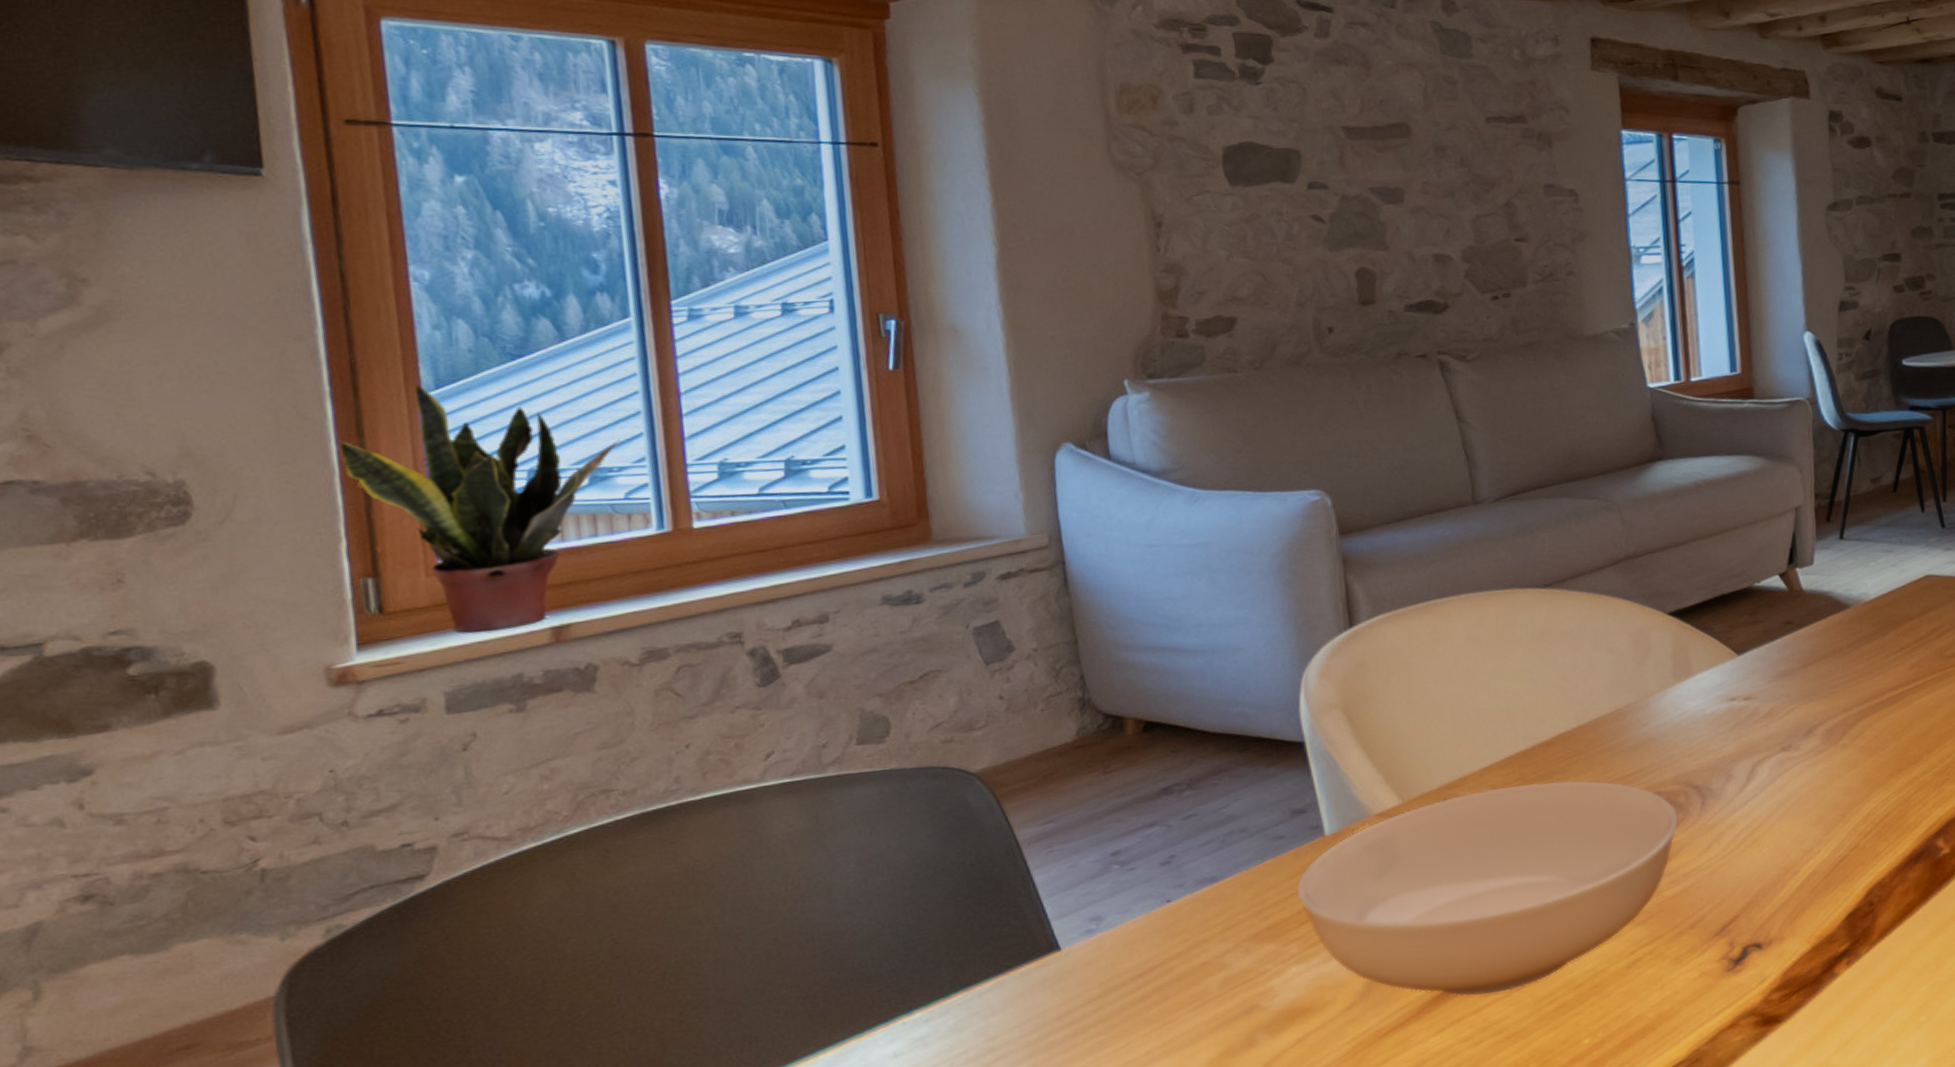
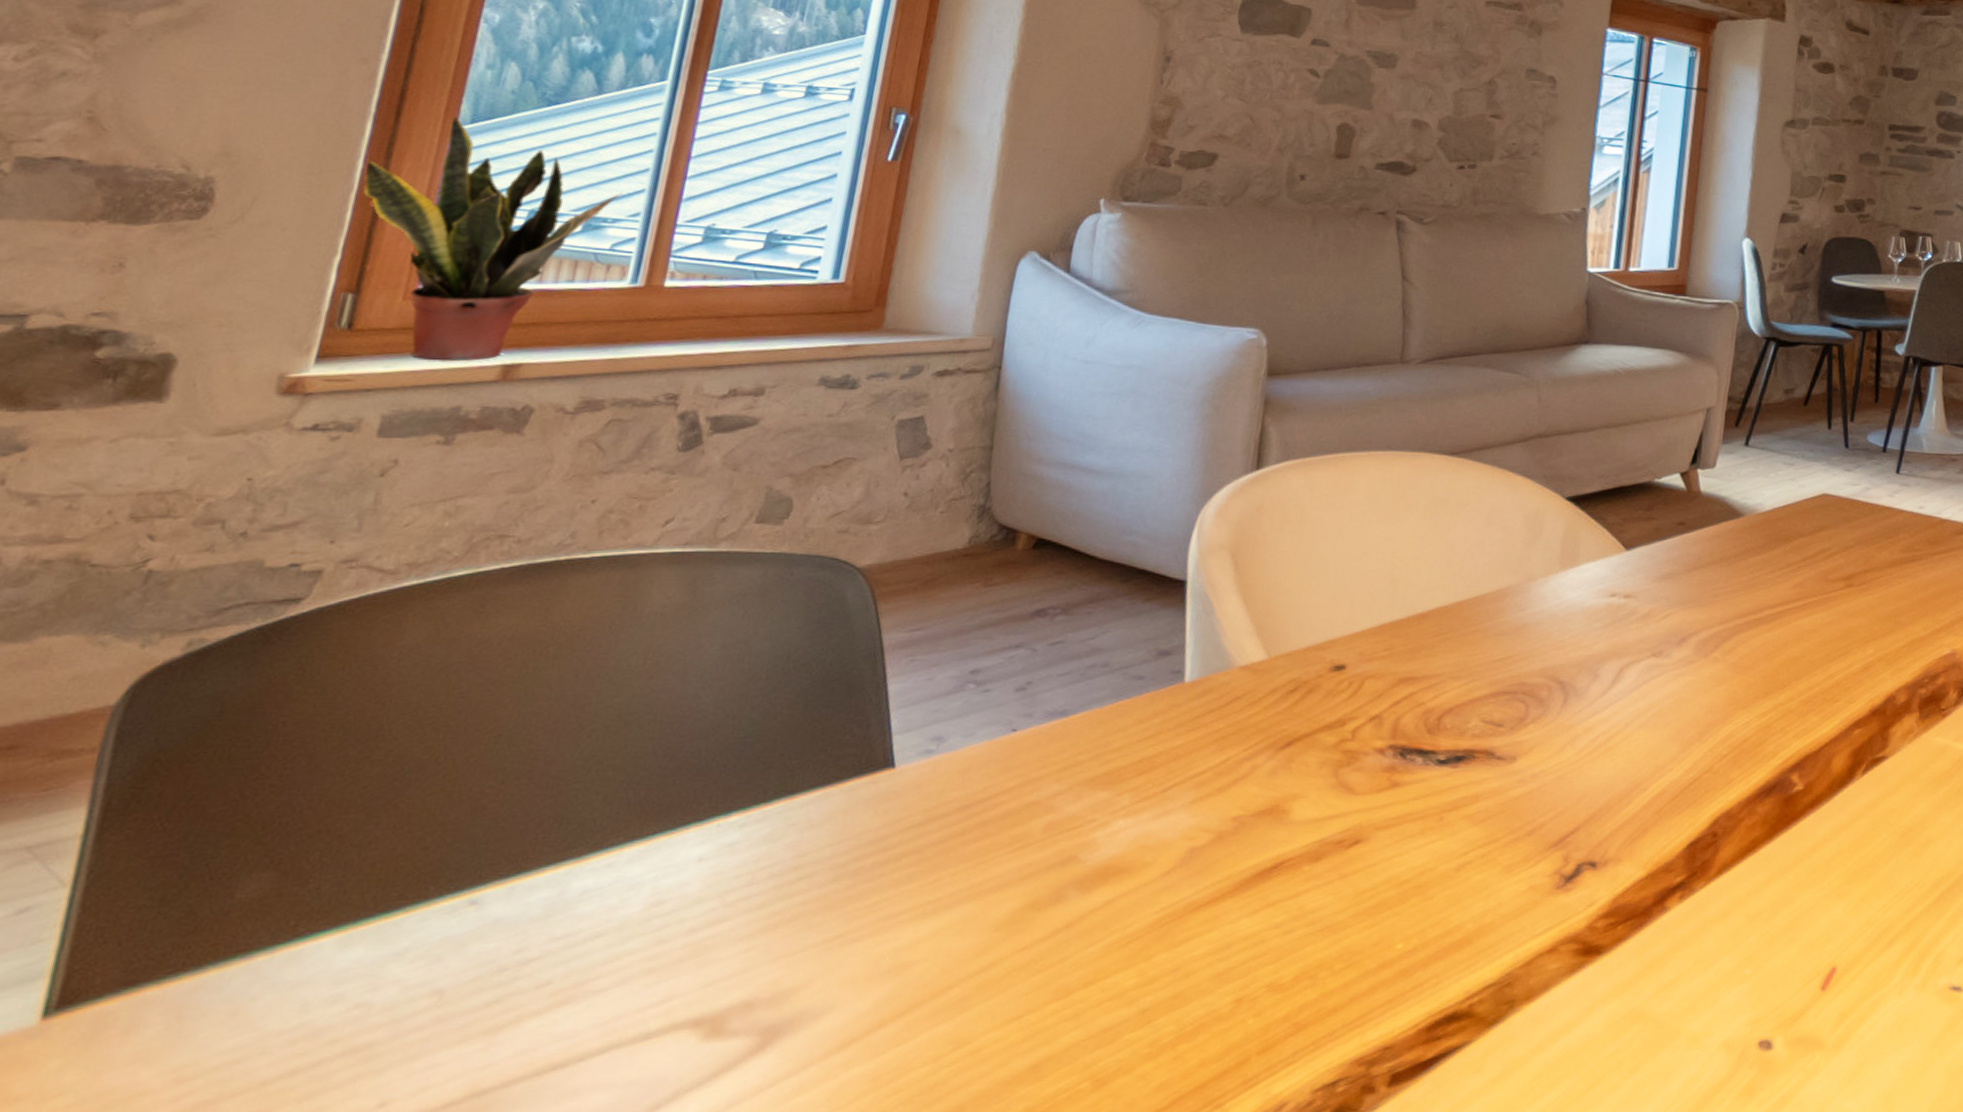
bowl: present [1296,780,1679,996] -> none [1142,655,1538,879]

